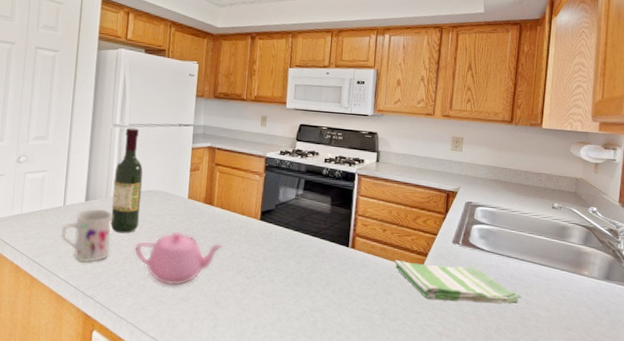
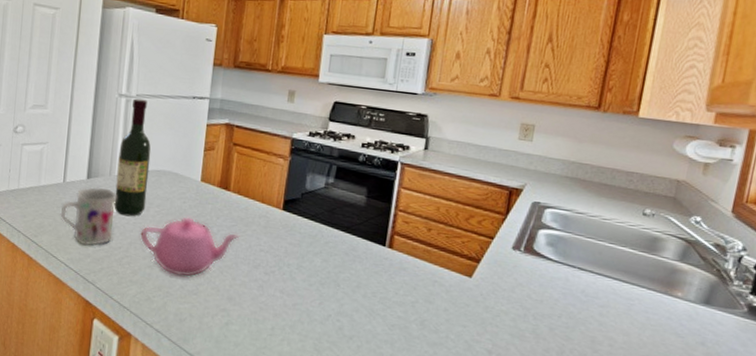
dish towel: present [394,259,522,304] -> none [439,263,594,325]

